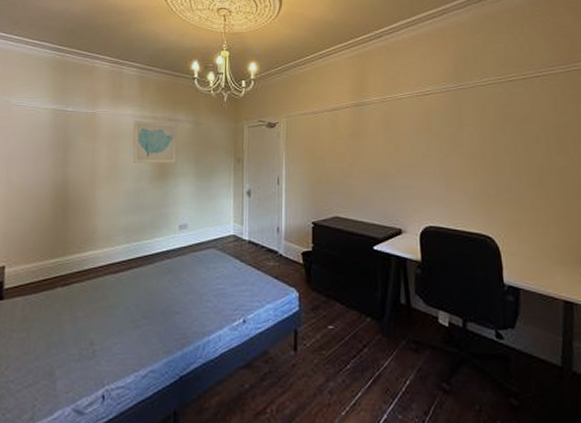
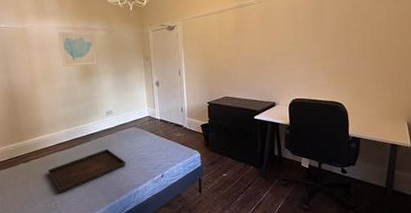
serving tray: none [91,275,197,336] -> present [47,148,126,194]

